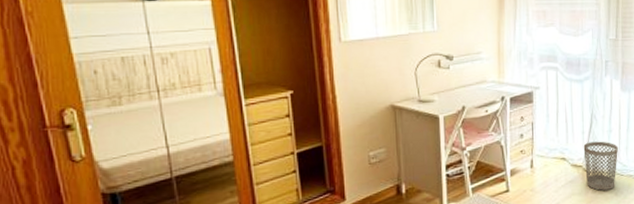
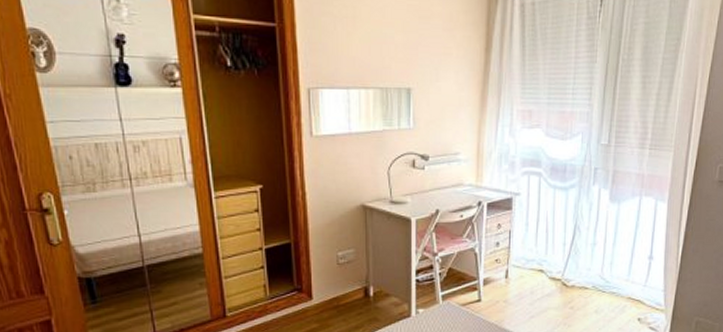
wastebasket: present [583,141,618,191] -> none [563,254,602,306]

